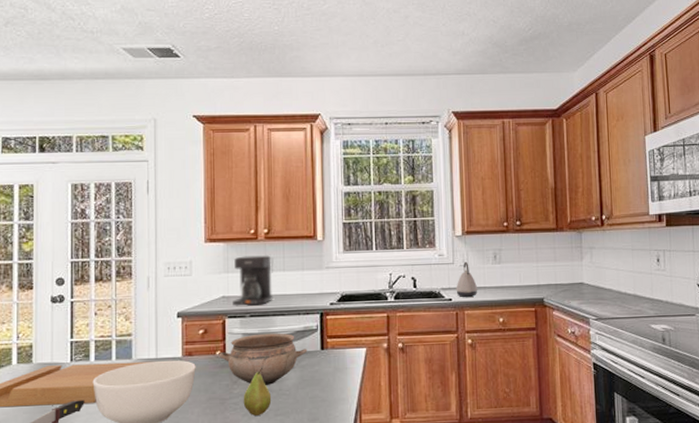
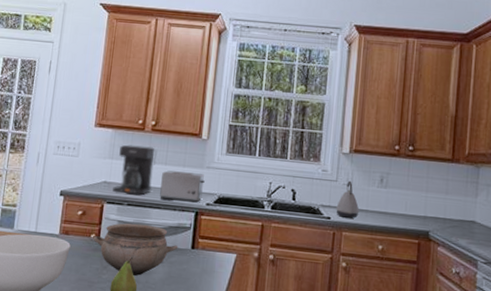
toaster: none [282,275,326,307] -> present [160,170,205,204]

